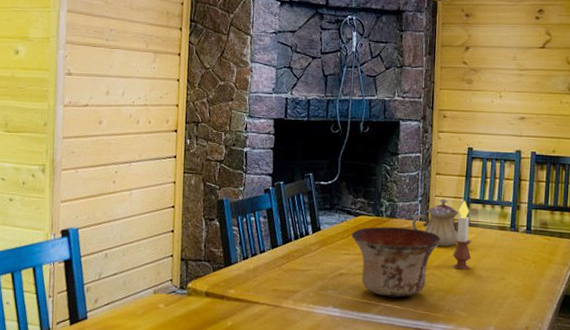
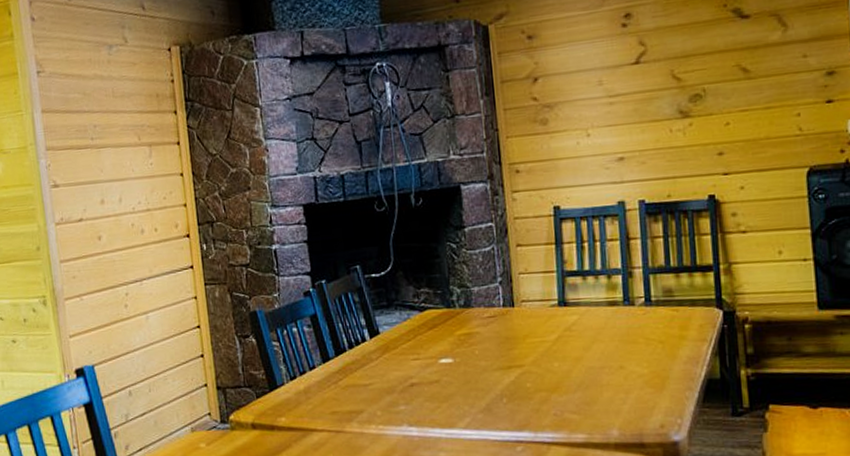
bowl: present [351,226,441,298] -> none [418,317,534,406]
teapot: present [411,198,459,247] -> none [493,275,557,336]
candle: present [452,200,472,270] -> none [551,274,578,362]

